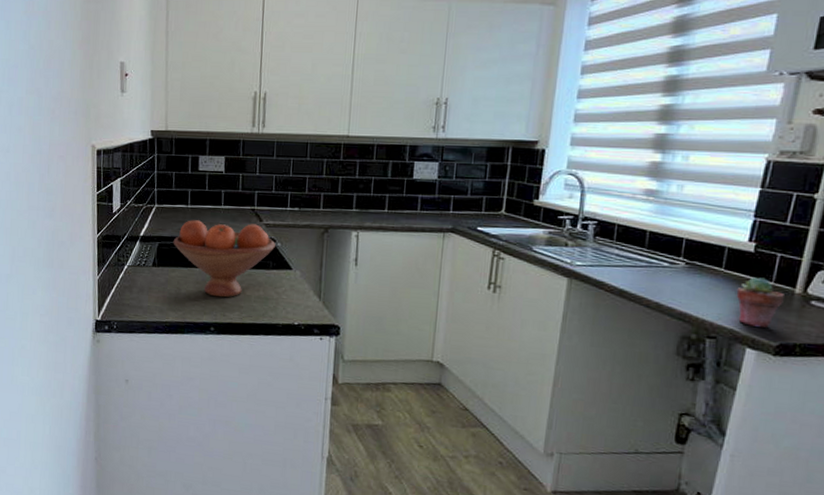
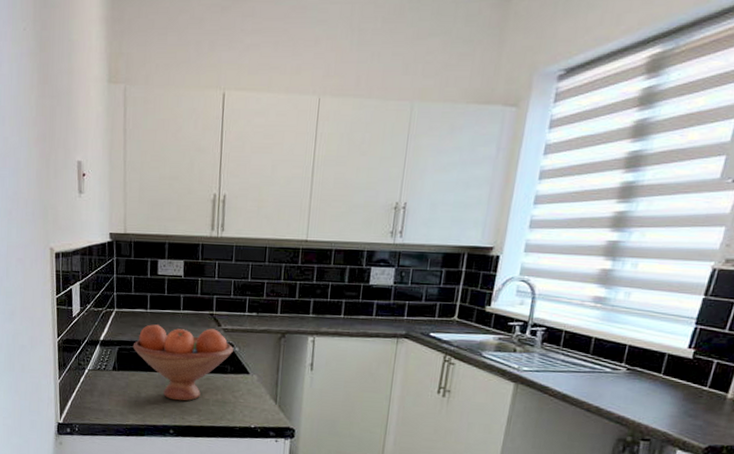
potted succulent: present [736,277,784,328] -> none [671,382,717,431]

